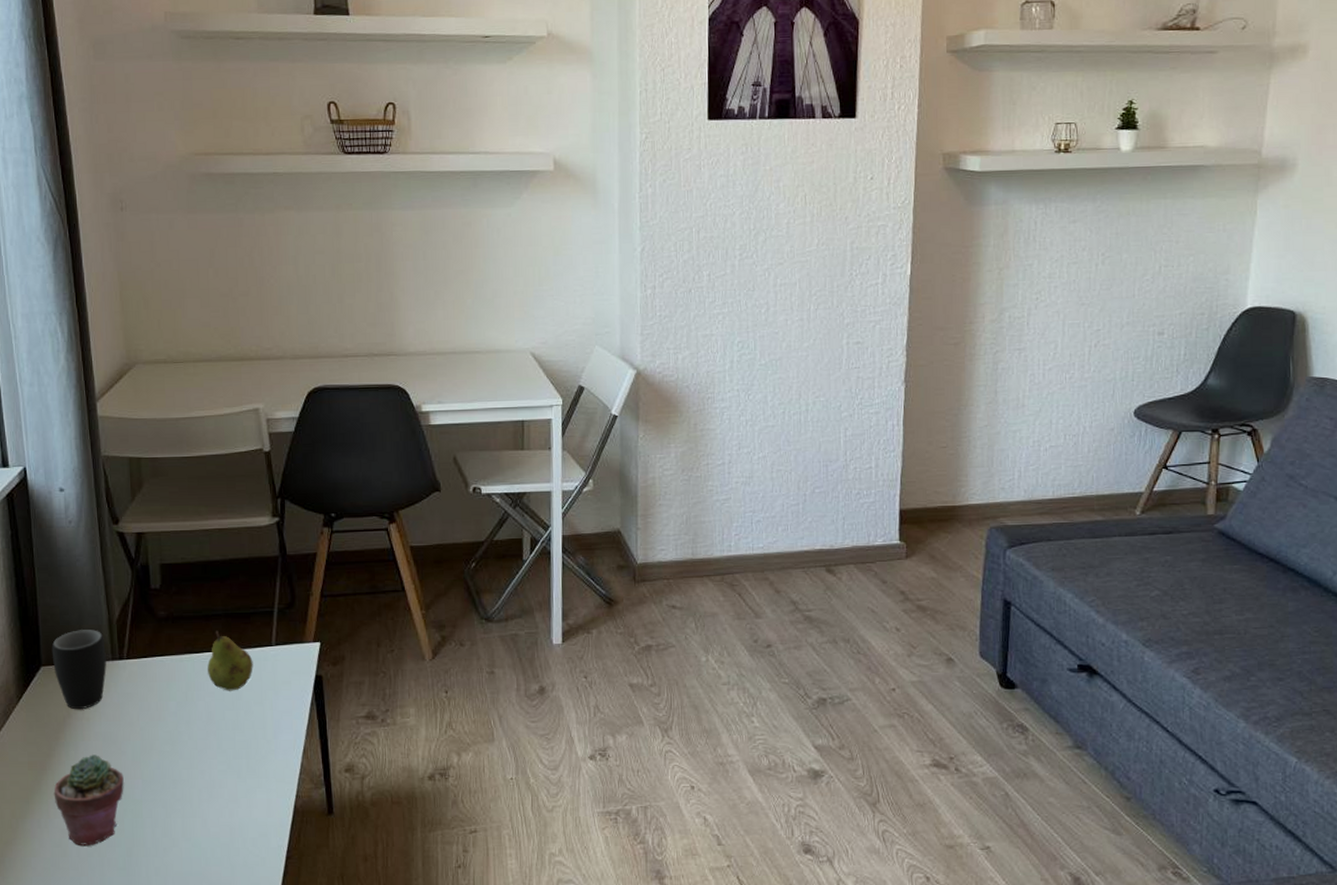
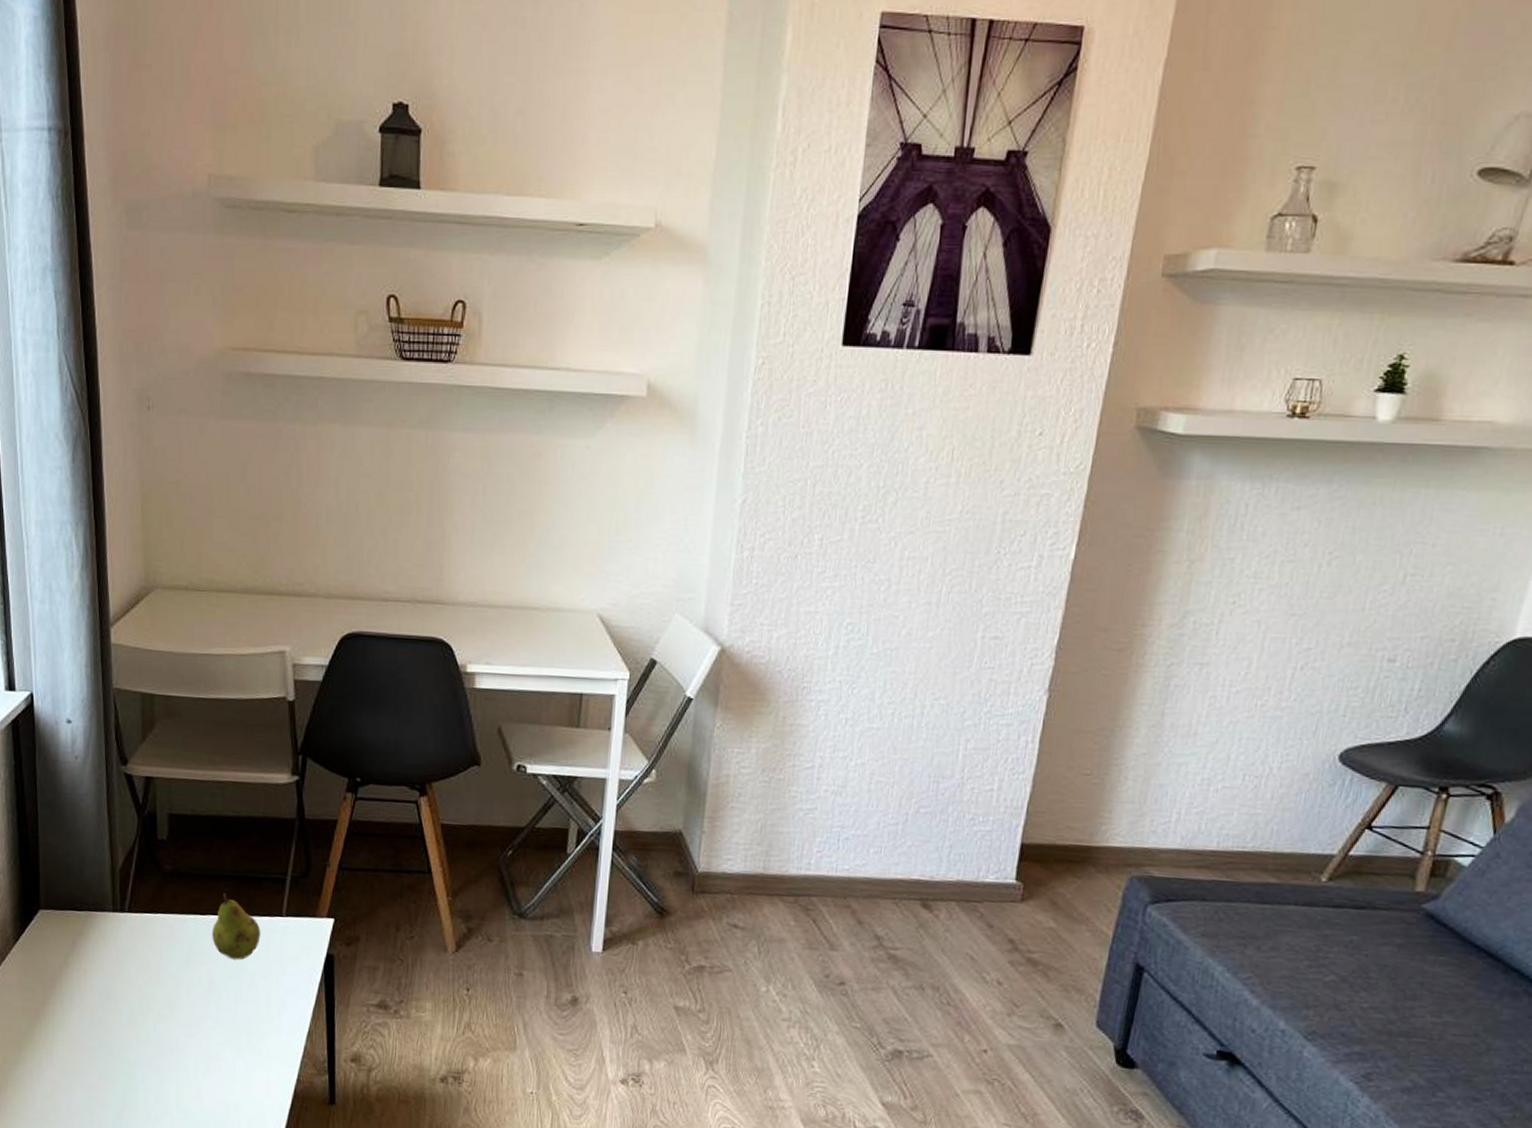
mug: present [51,630,107,710] -> none [51,875,107,960]
potted succulent: present [53,755,124,847] -> none [46,1008,119,1103]

